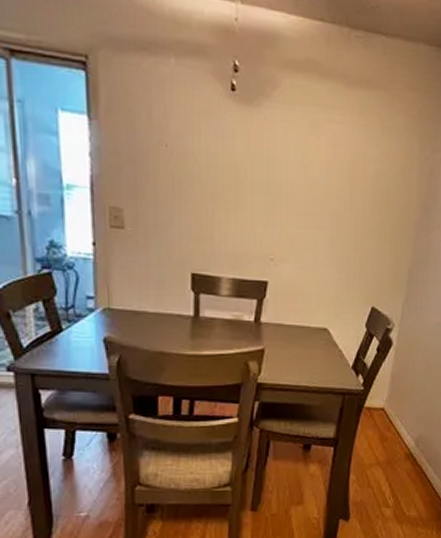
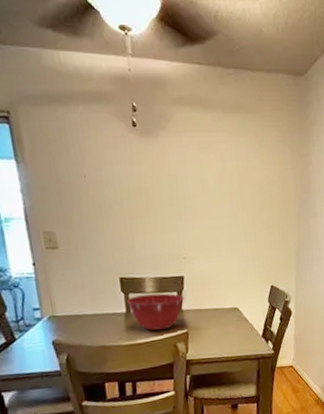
mixing bowl: none [196,298,265,343] -> present [126,293,185,331]

